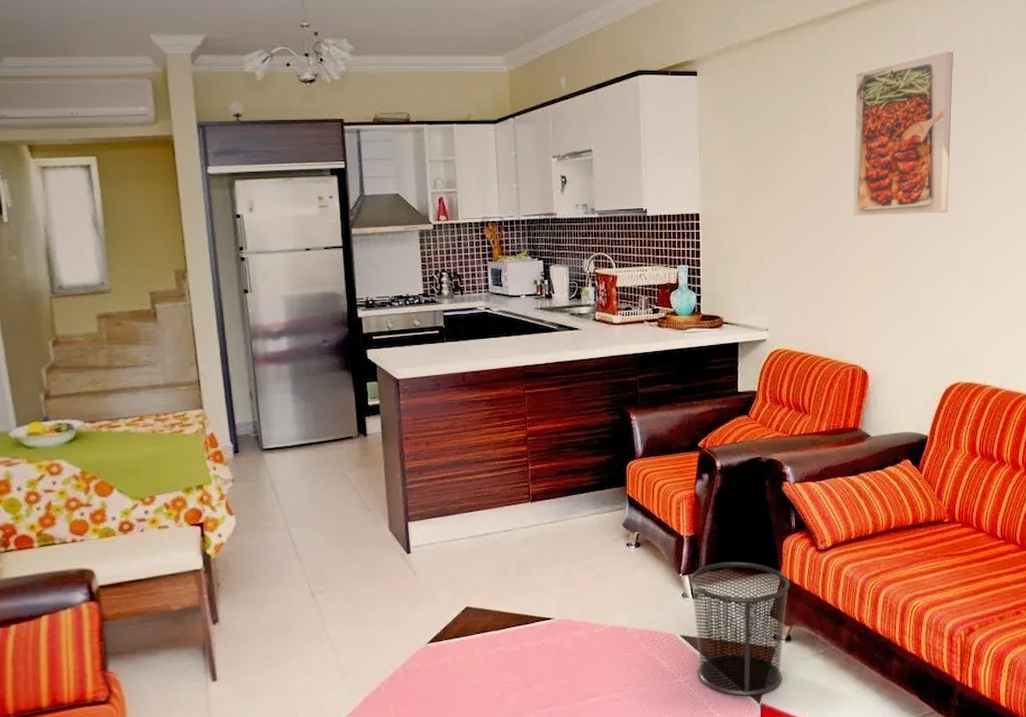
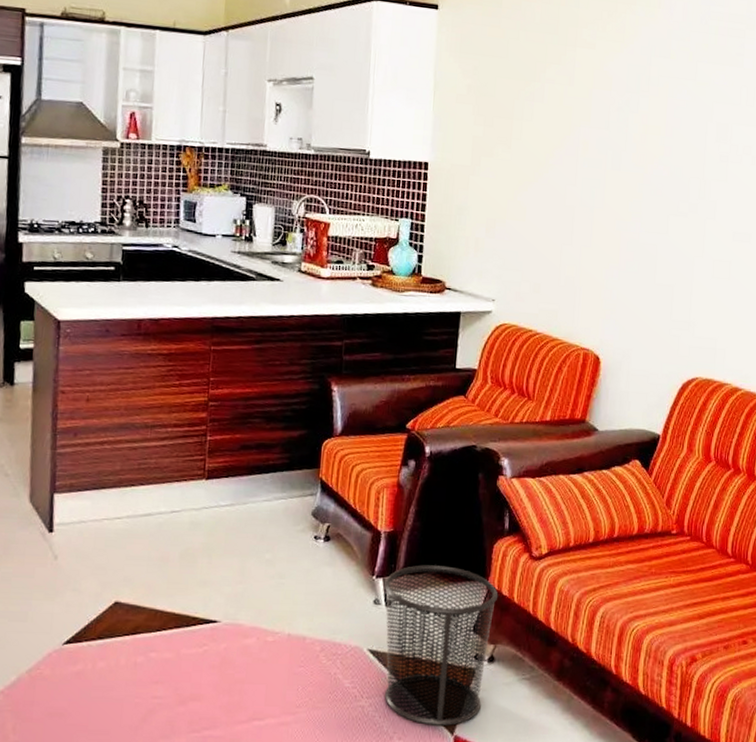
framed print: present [853,52,953,217] -> none [596,17,712,190]

